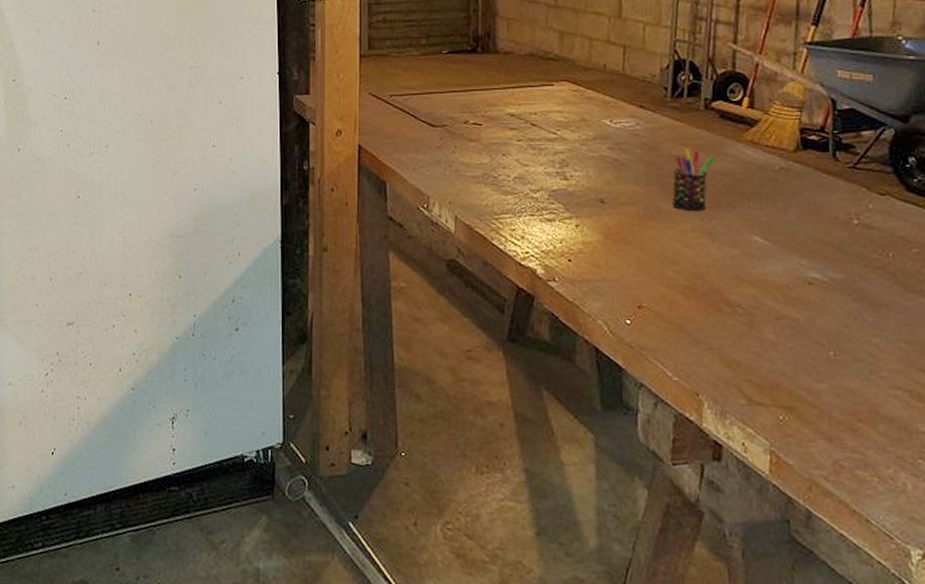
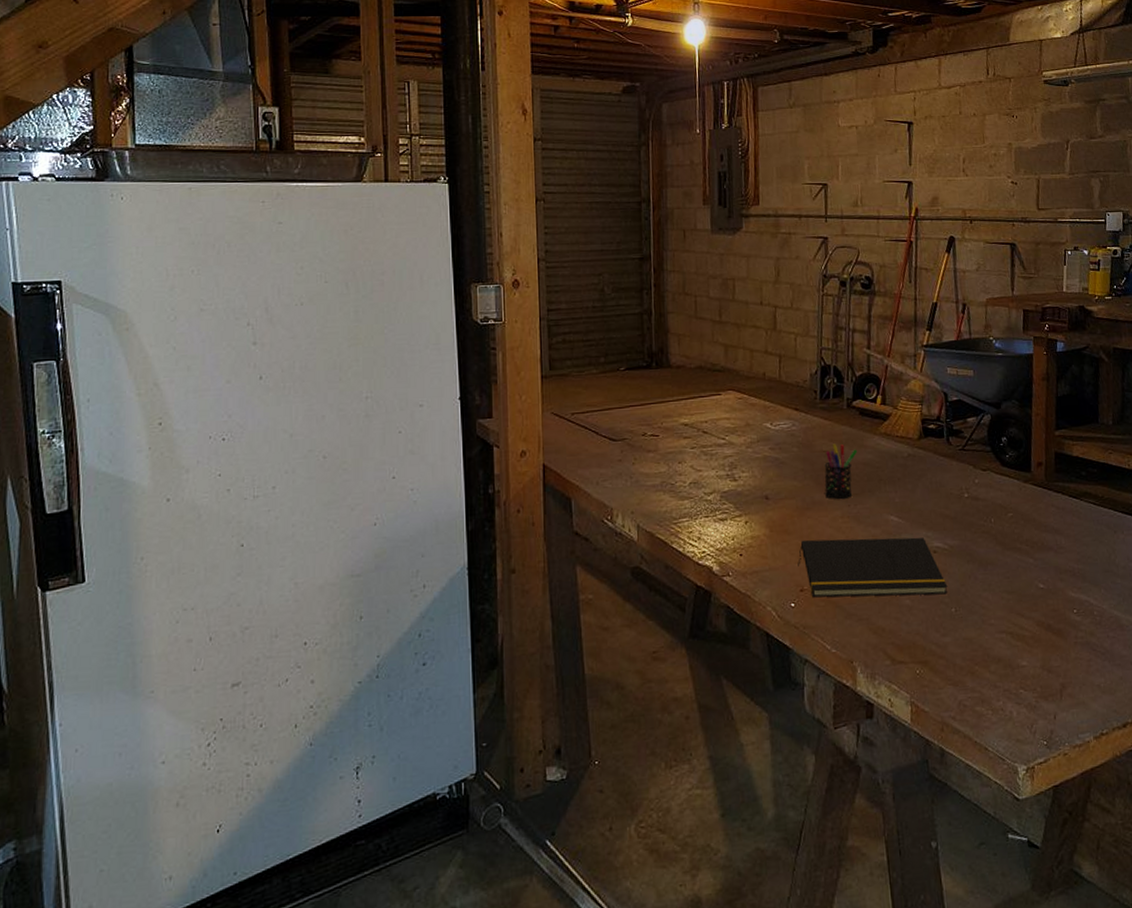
notepad: none [636,252,826,334] -> present [798,537,948,598]

